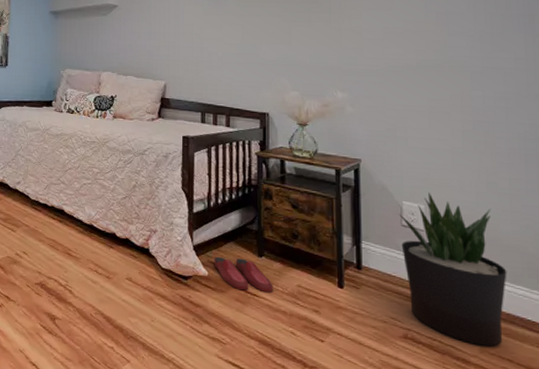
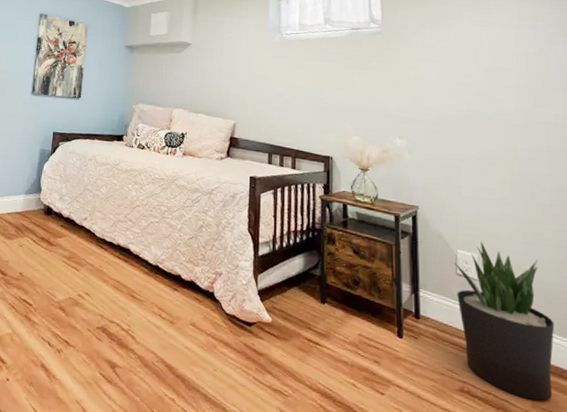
slippers: present [214,256,274,293] -> none [277,302,335,342]

